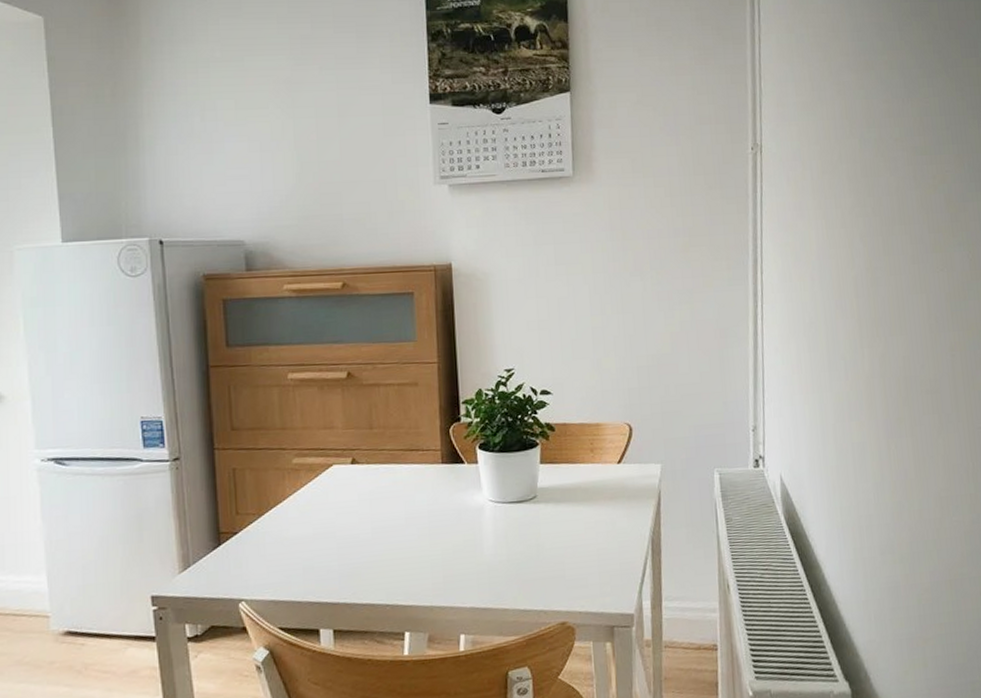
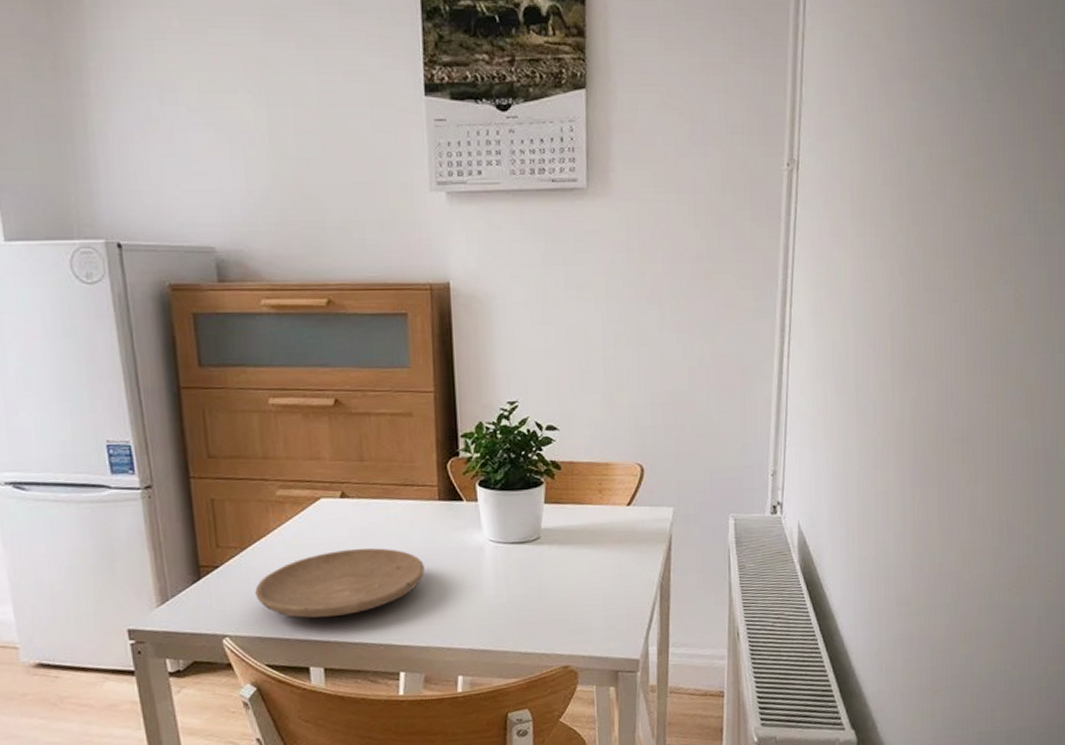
plate: none [270,510,429,581] -> present [255,548,425,618]

